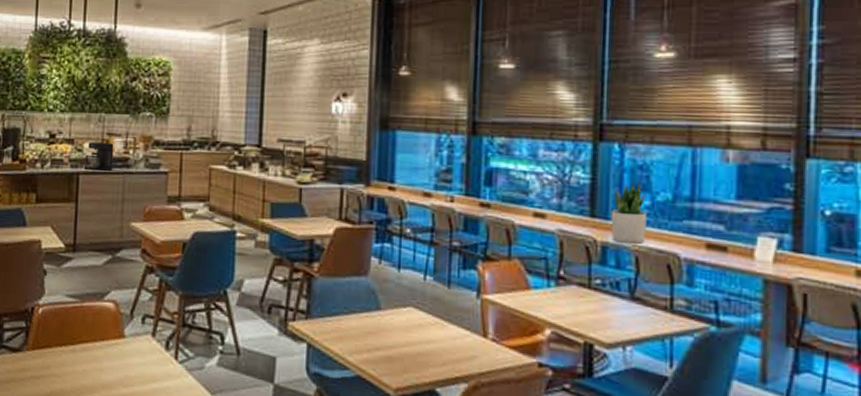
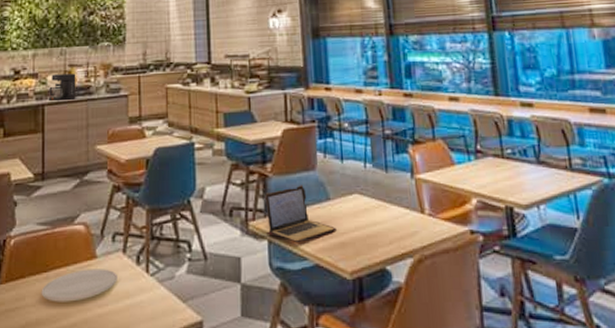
plate: none [67,347,145,378] -> present [41,269,117,302]
laptop: none [305,290,385,351] -> present [265,185,337,244]
planter: present [610,182,647,245] -> none [510,62,542,116]

